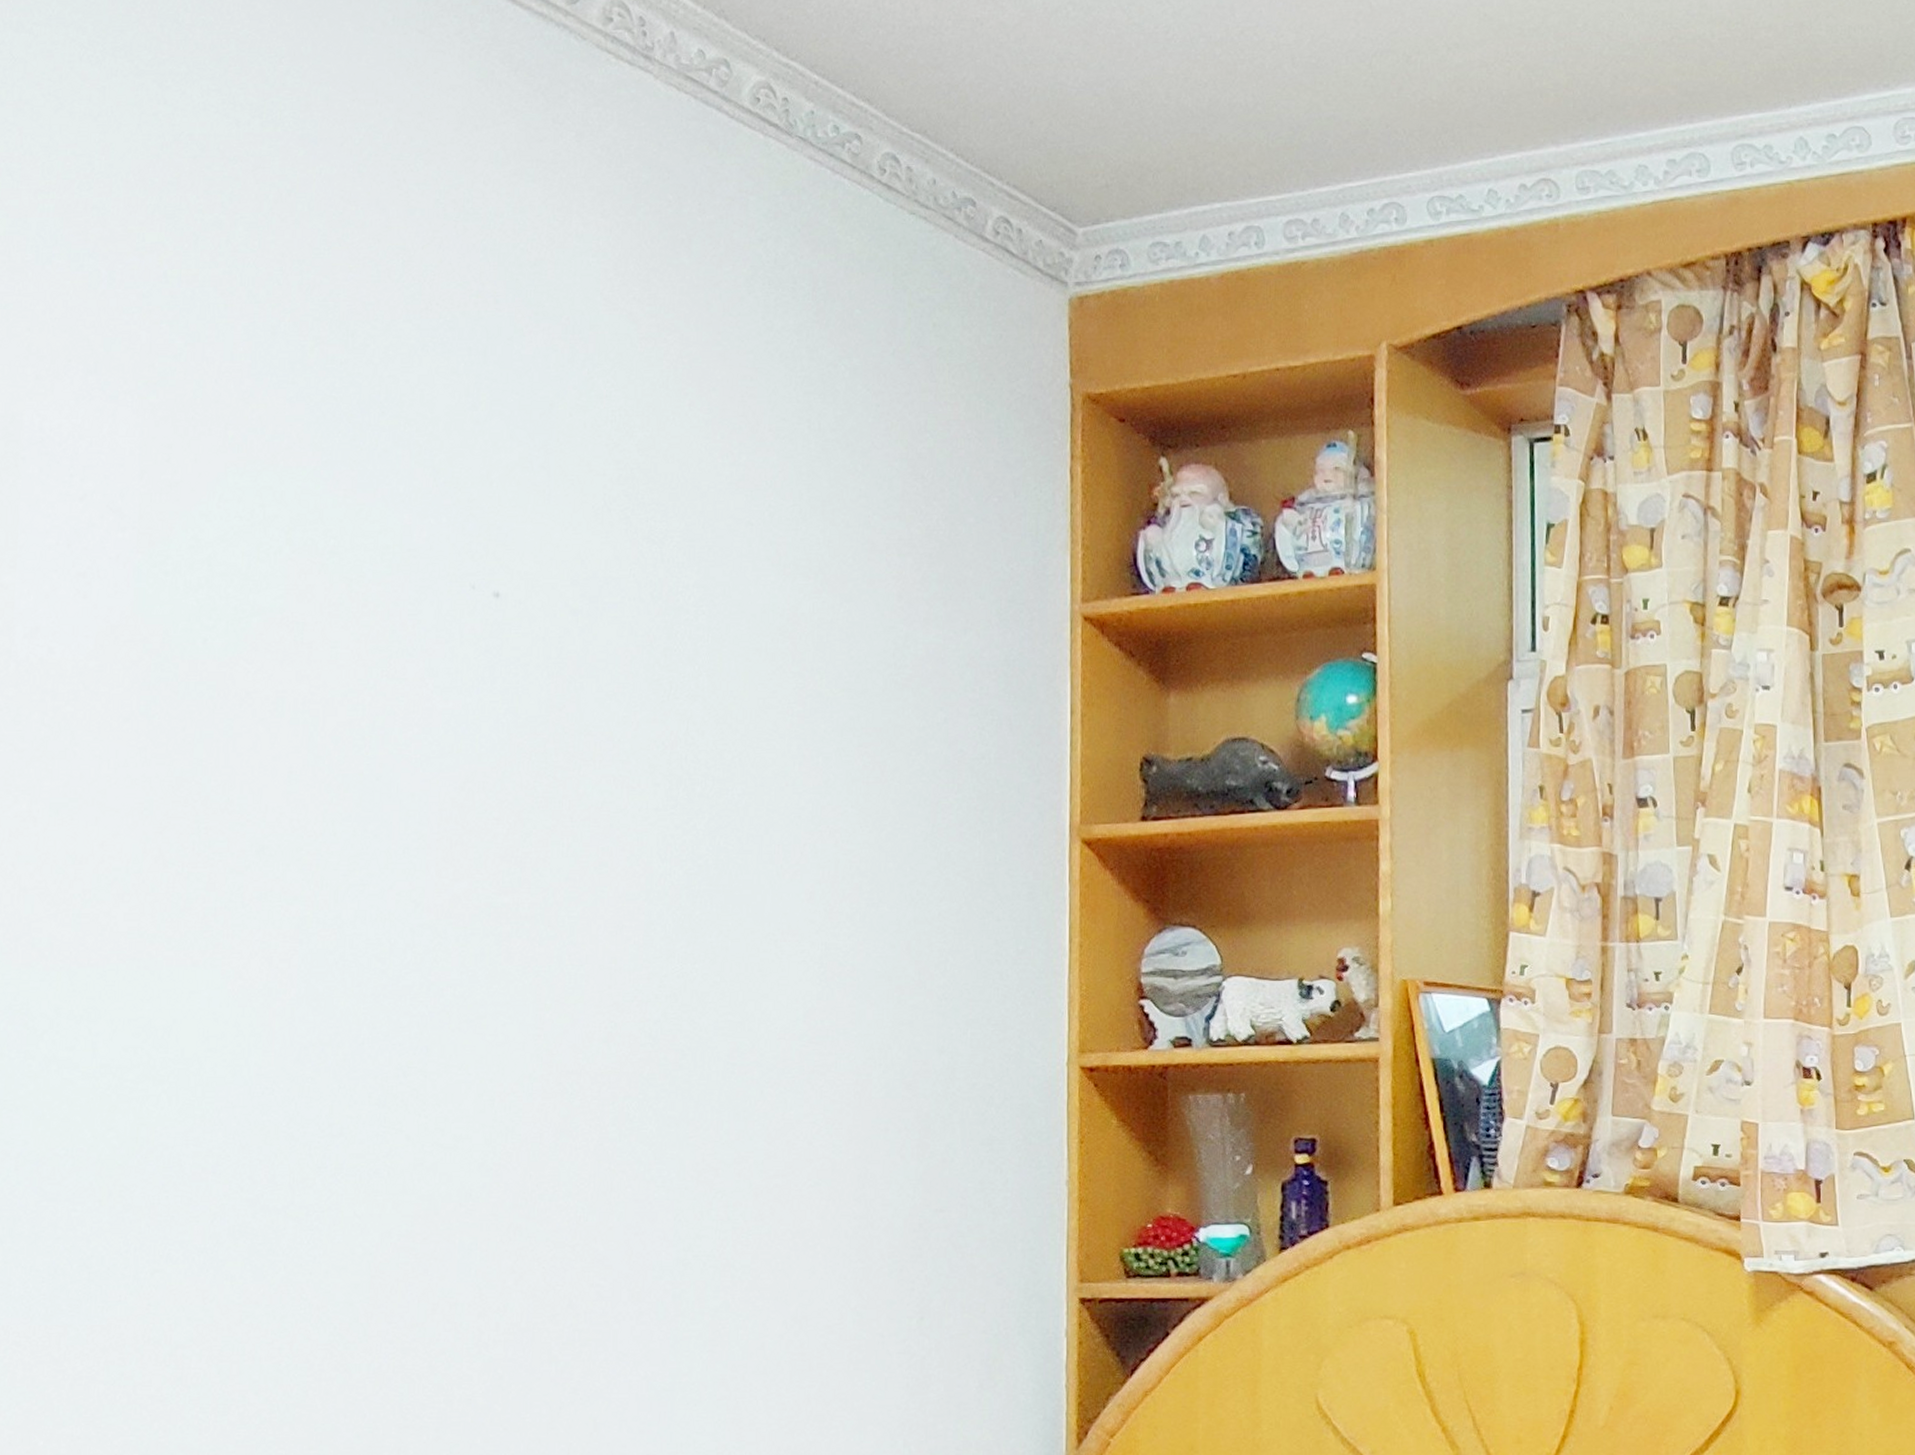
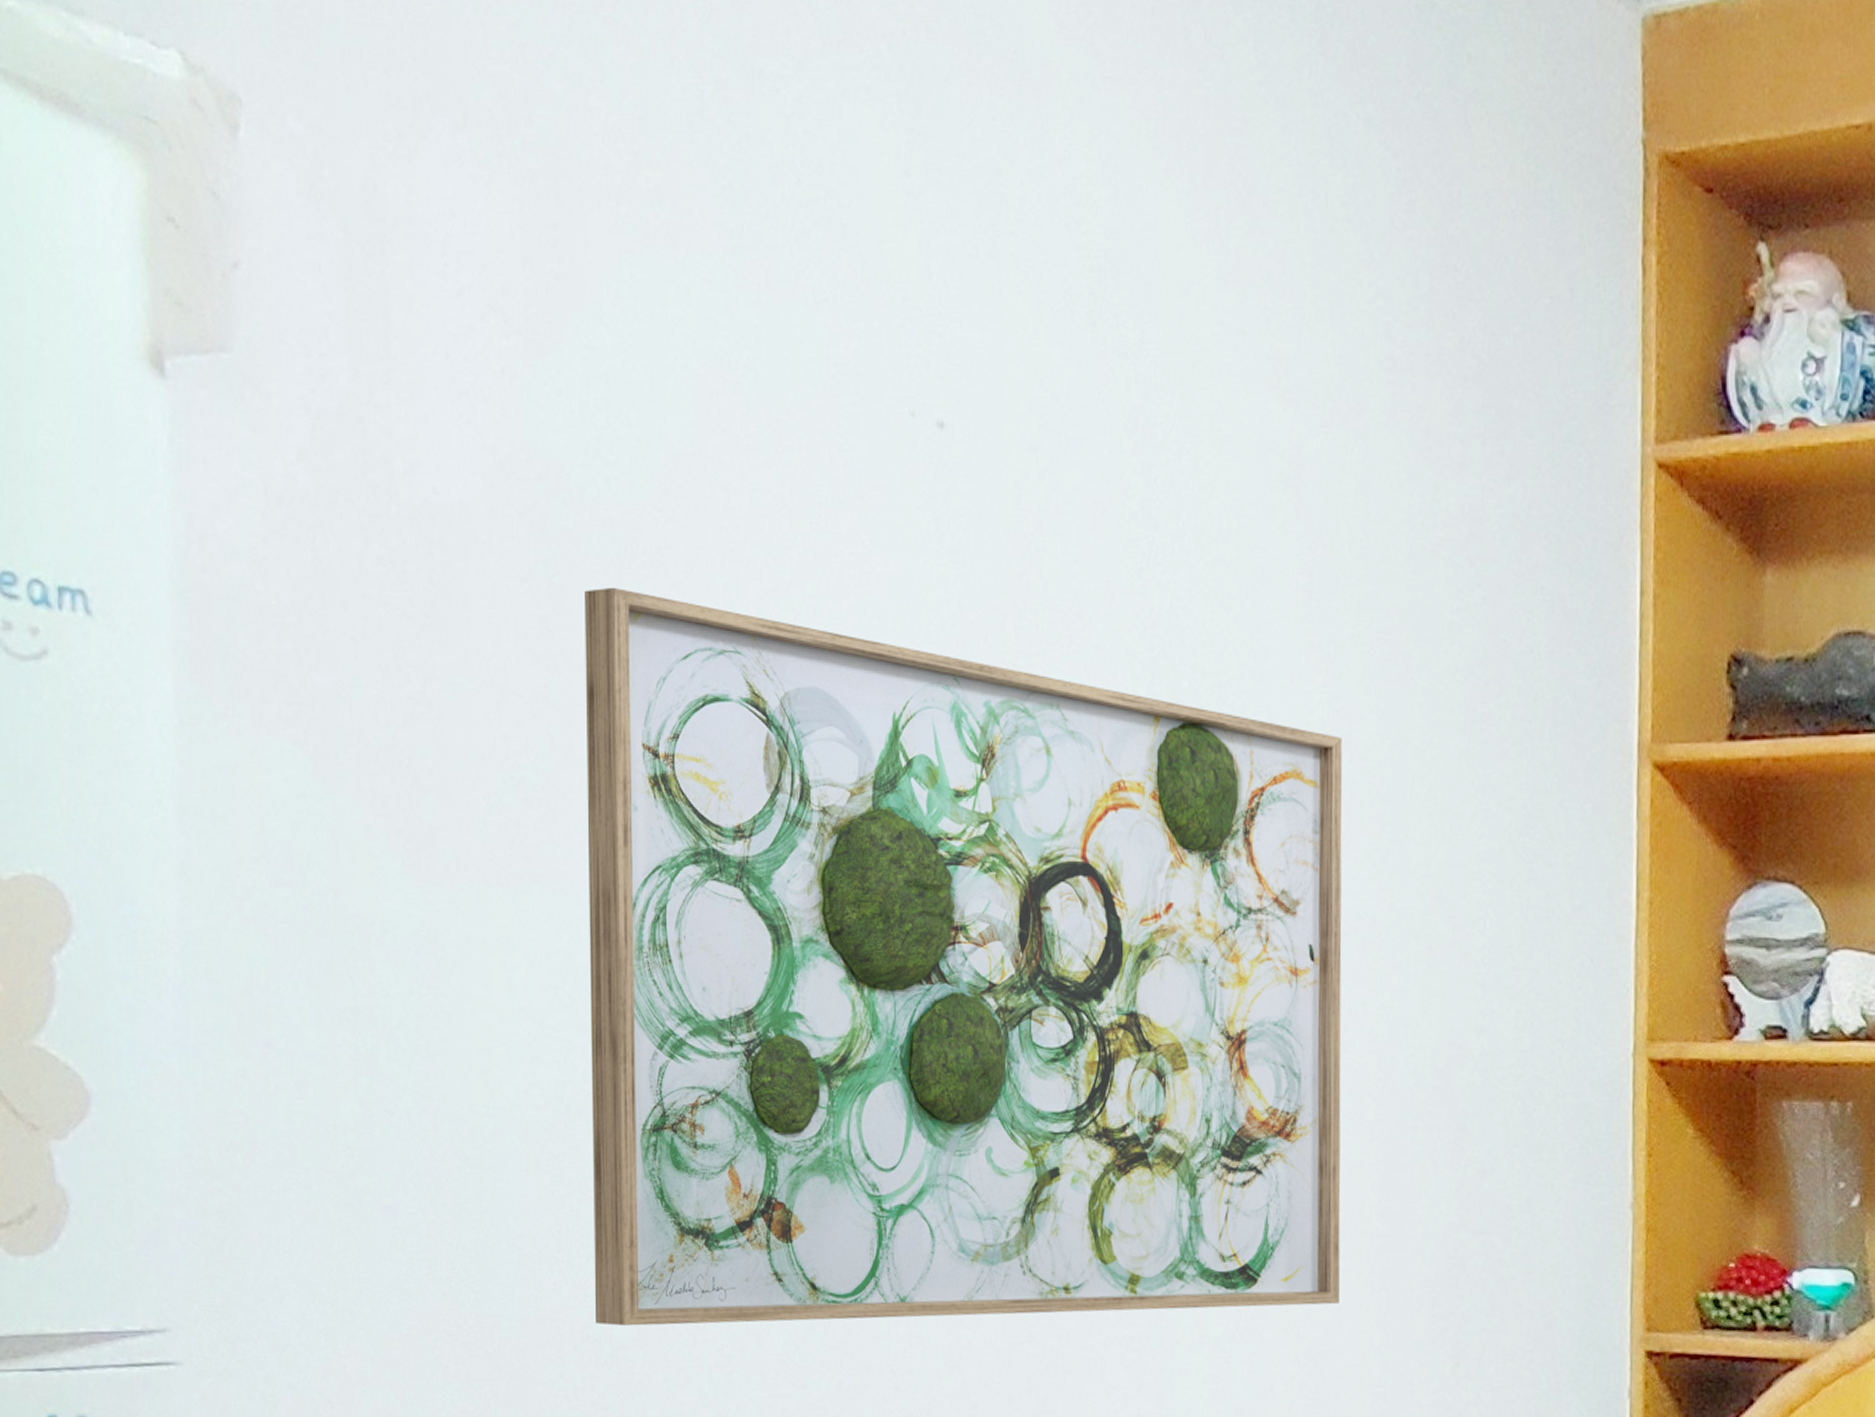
wall art: none [156,724,828,1328] -> present [585,587,1343,1326]

